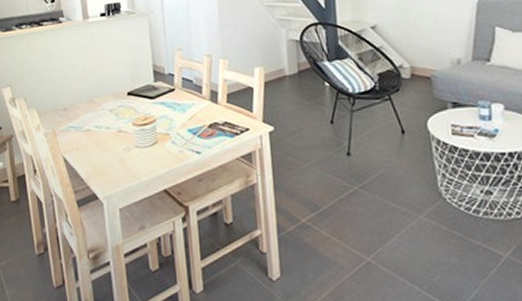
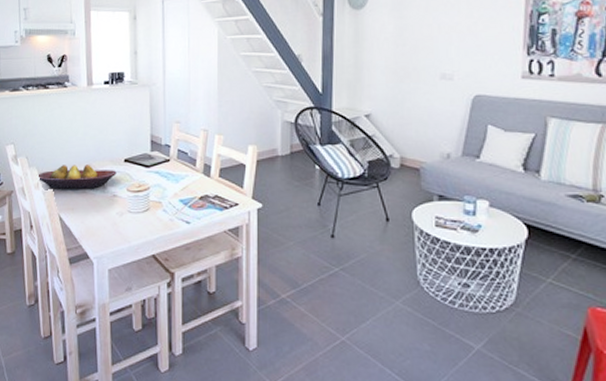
fruit bowl: none [36,101,120,130] -> present [36,165,117,189]

